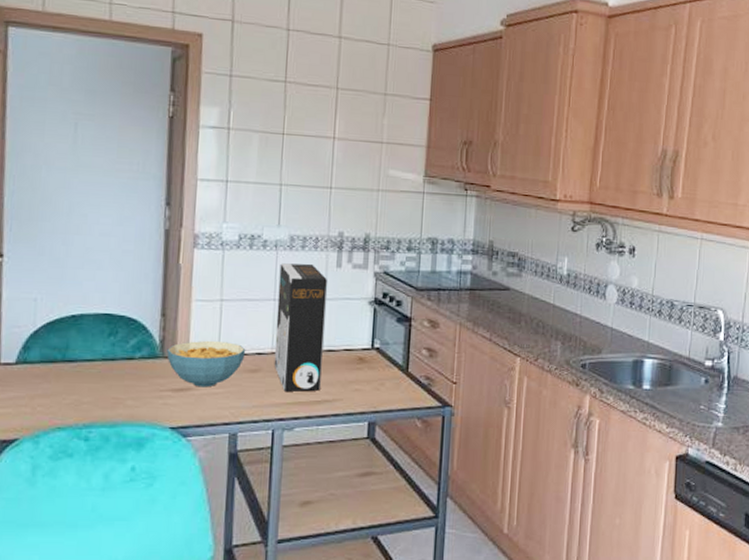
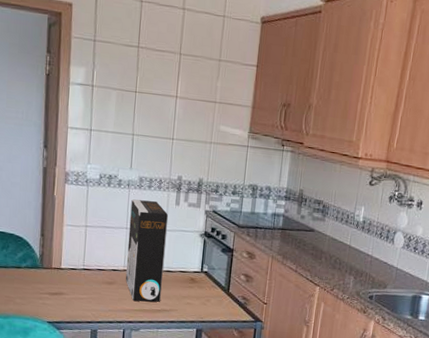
cereal bowl: present [167,340,246,388] -> none [45,257,104,294]

